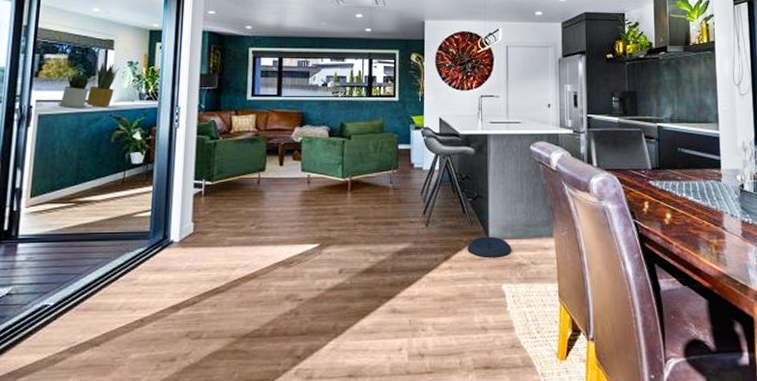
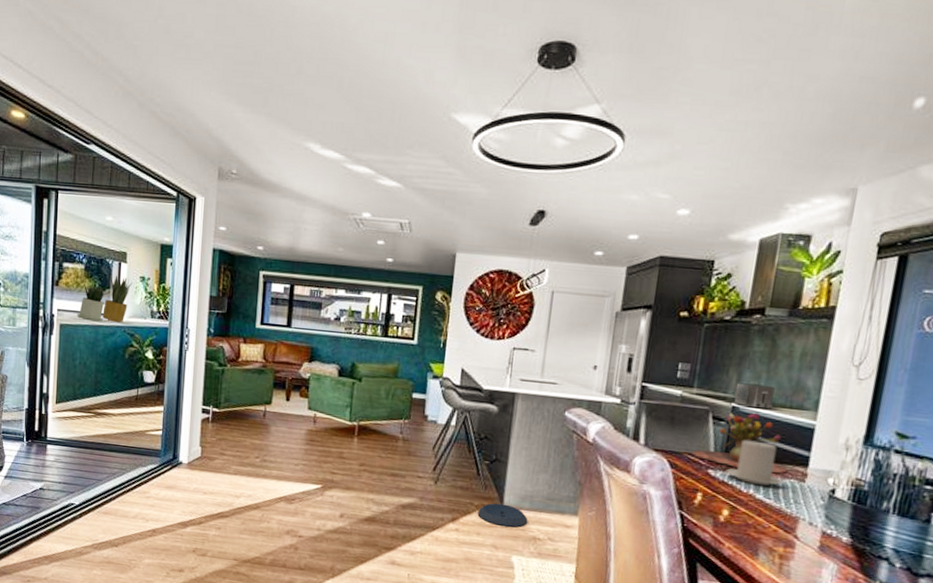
coffee maker: present [608,90,639,118] -> none [668,357,713,392]
flower arrangement: none [634,129,707,177] -> present [691,413,787,474]
toaster: none [657,106,686,126] -> present [733,382,775,410]
candle: none [662,152,705,188] -> present [725,439,783,486]

